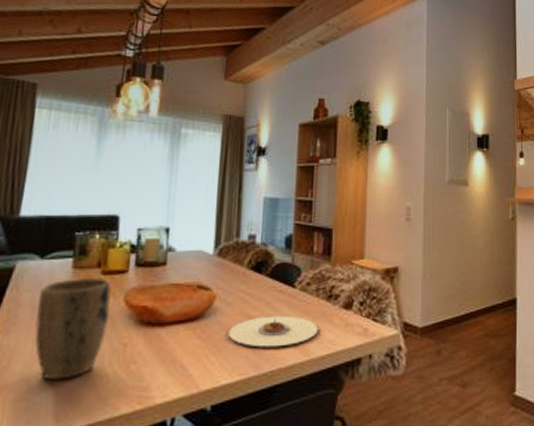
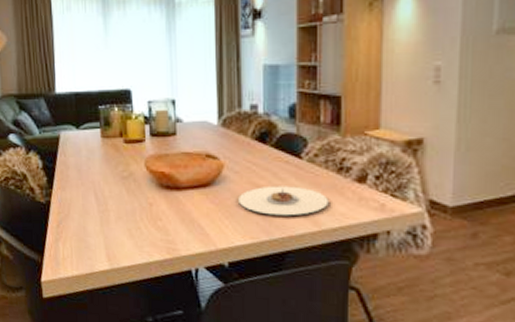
plant pot: present [35,279,112,381] -> none [81,146,135,229]

